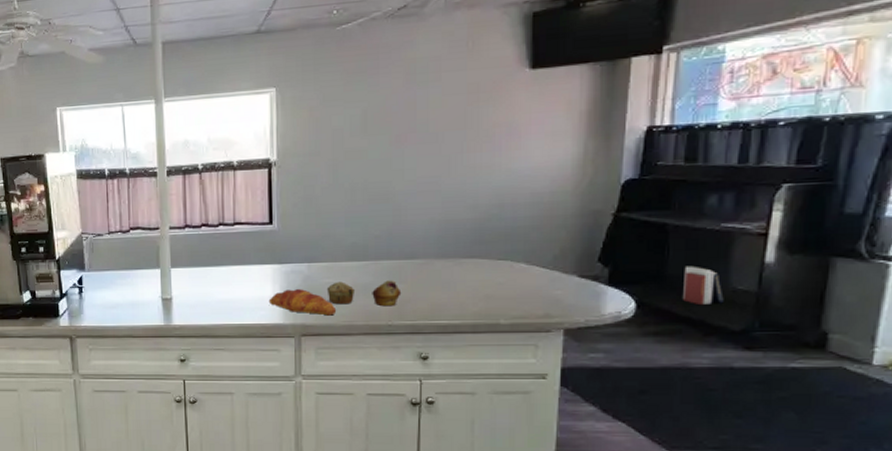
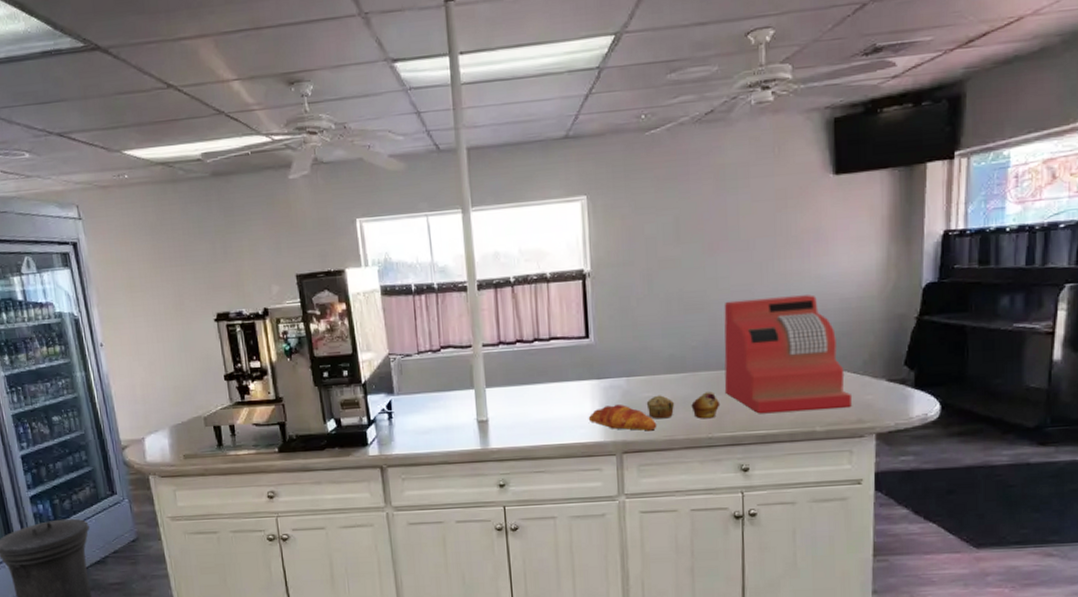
cash register: none [406,188,539,304] -> present [724,295,852,414]
books: present [683,265,724,304] -> none [982,365,1019,404]

